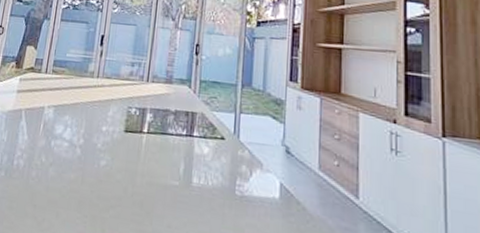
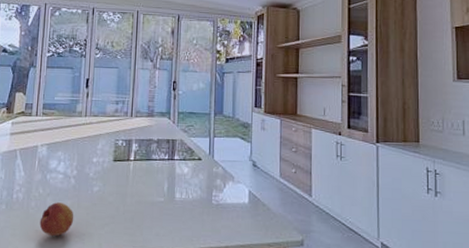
fruit: none [38,174,77,215] -> present [39,202,74,236]

